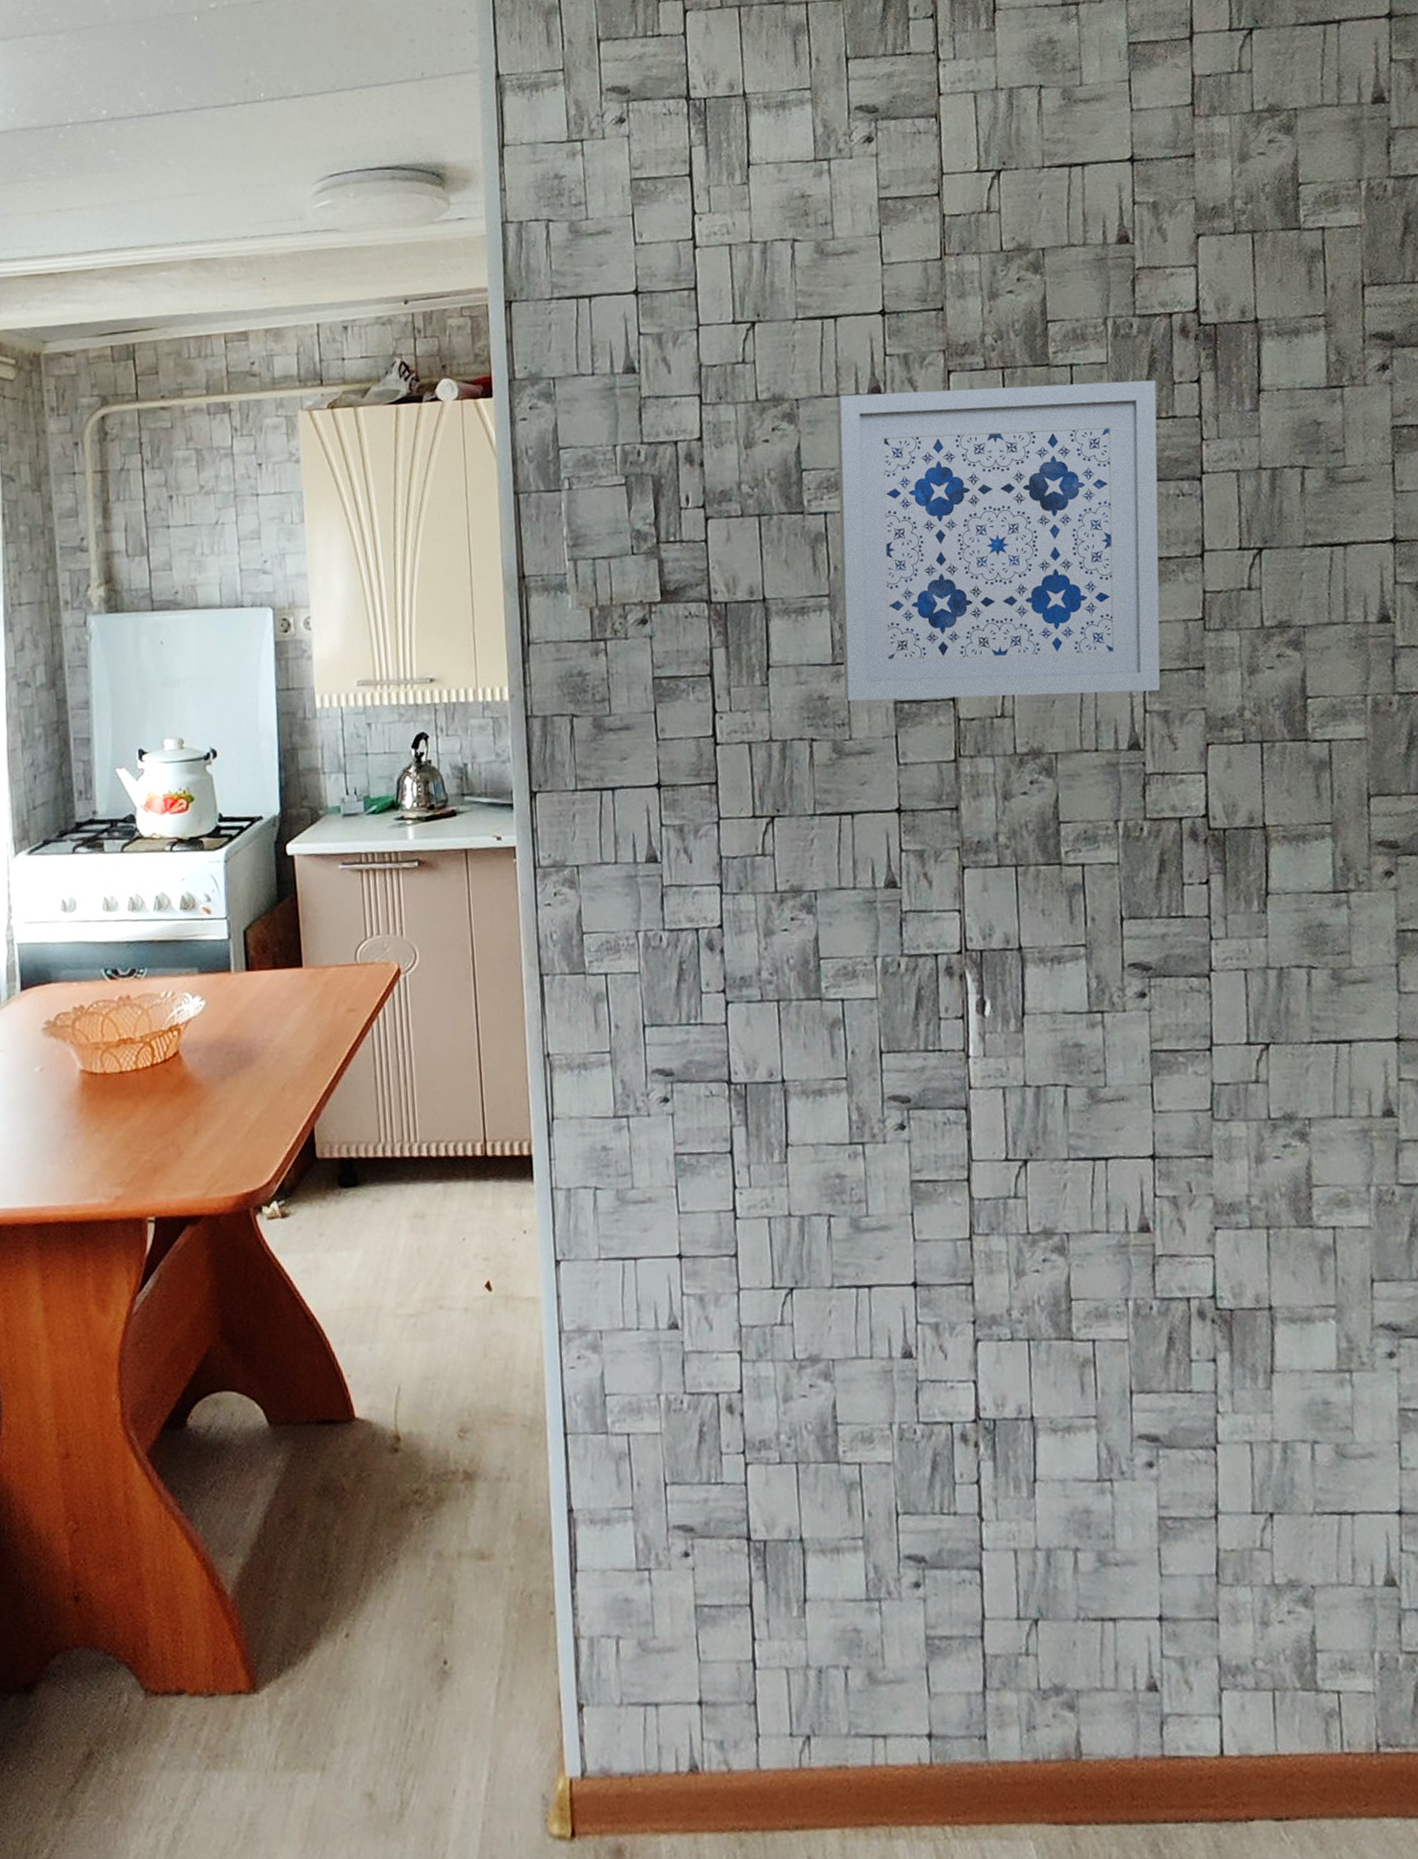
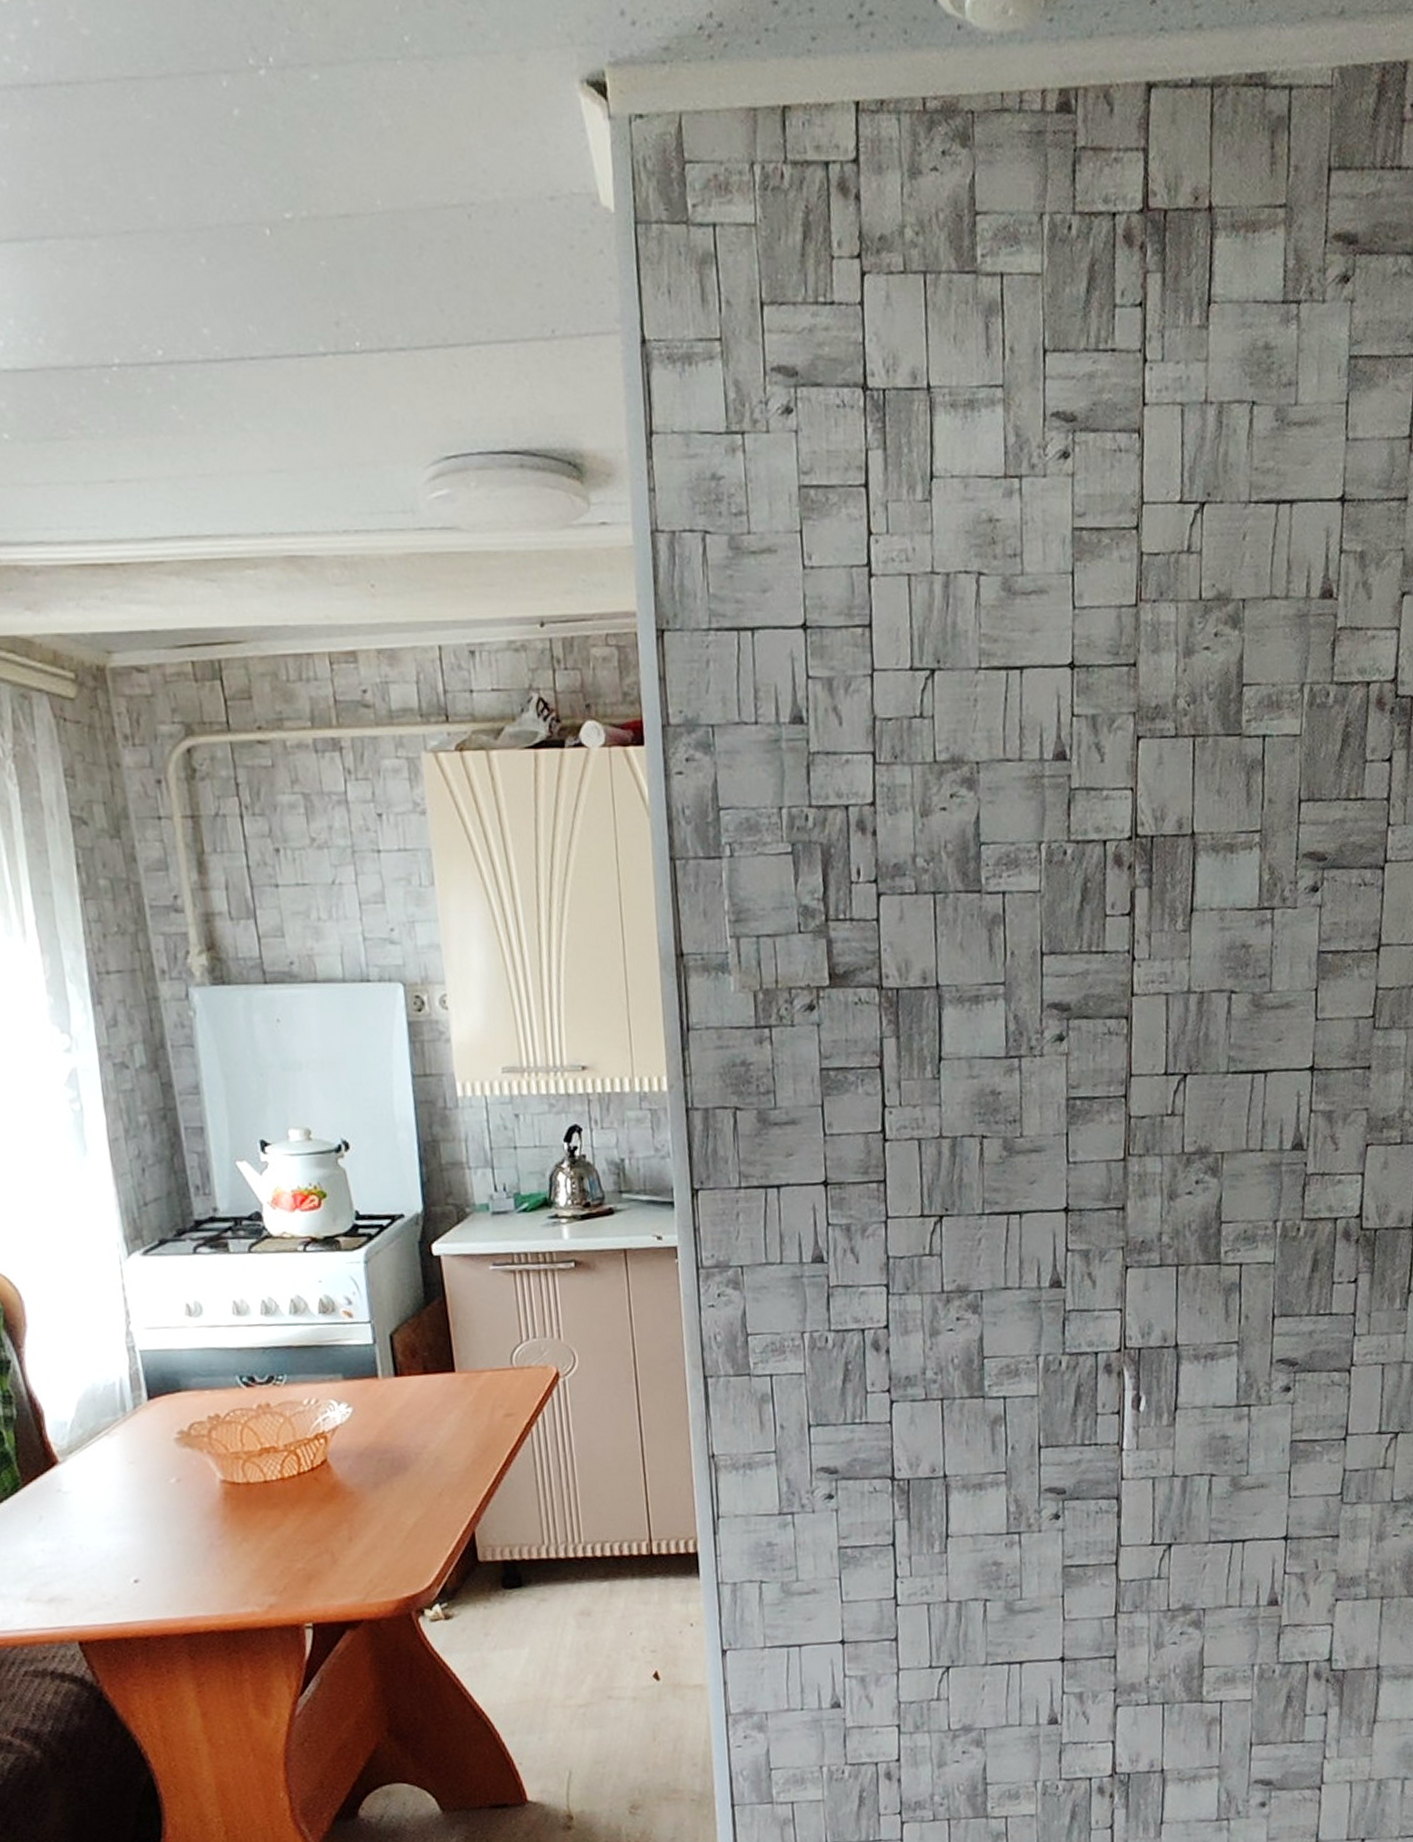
wall art: present [836,380,1161,702] -> none [1016,756,1348,1097]

